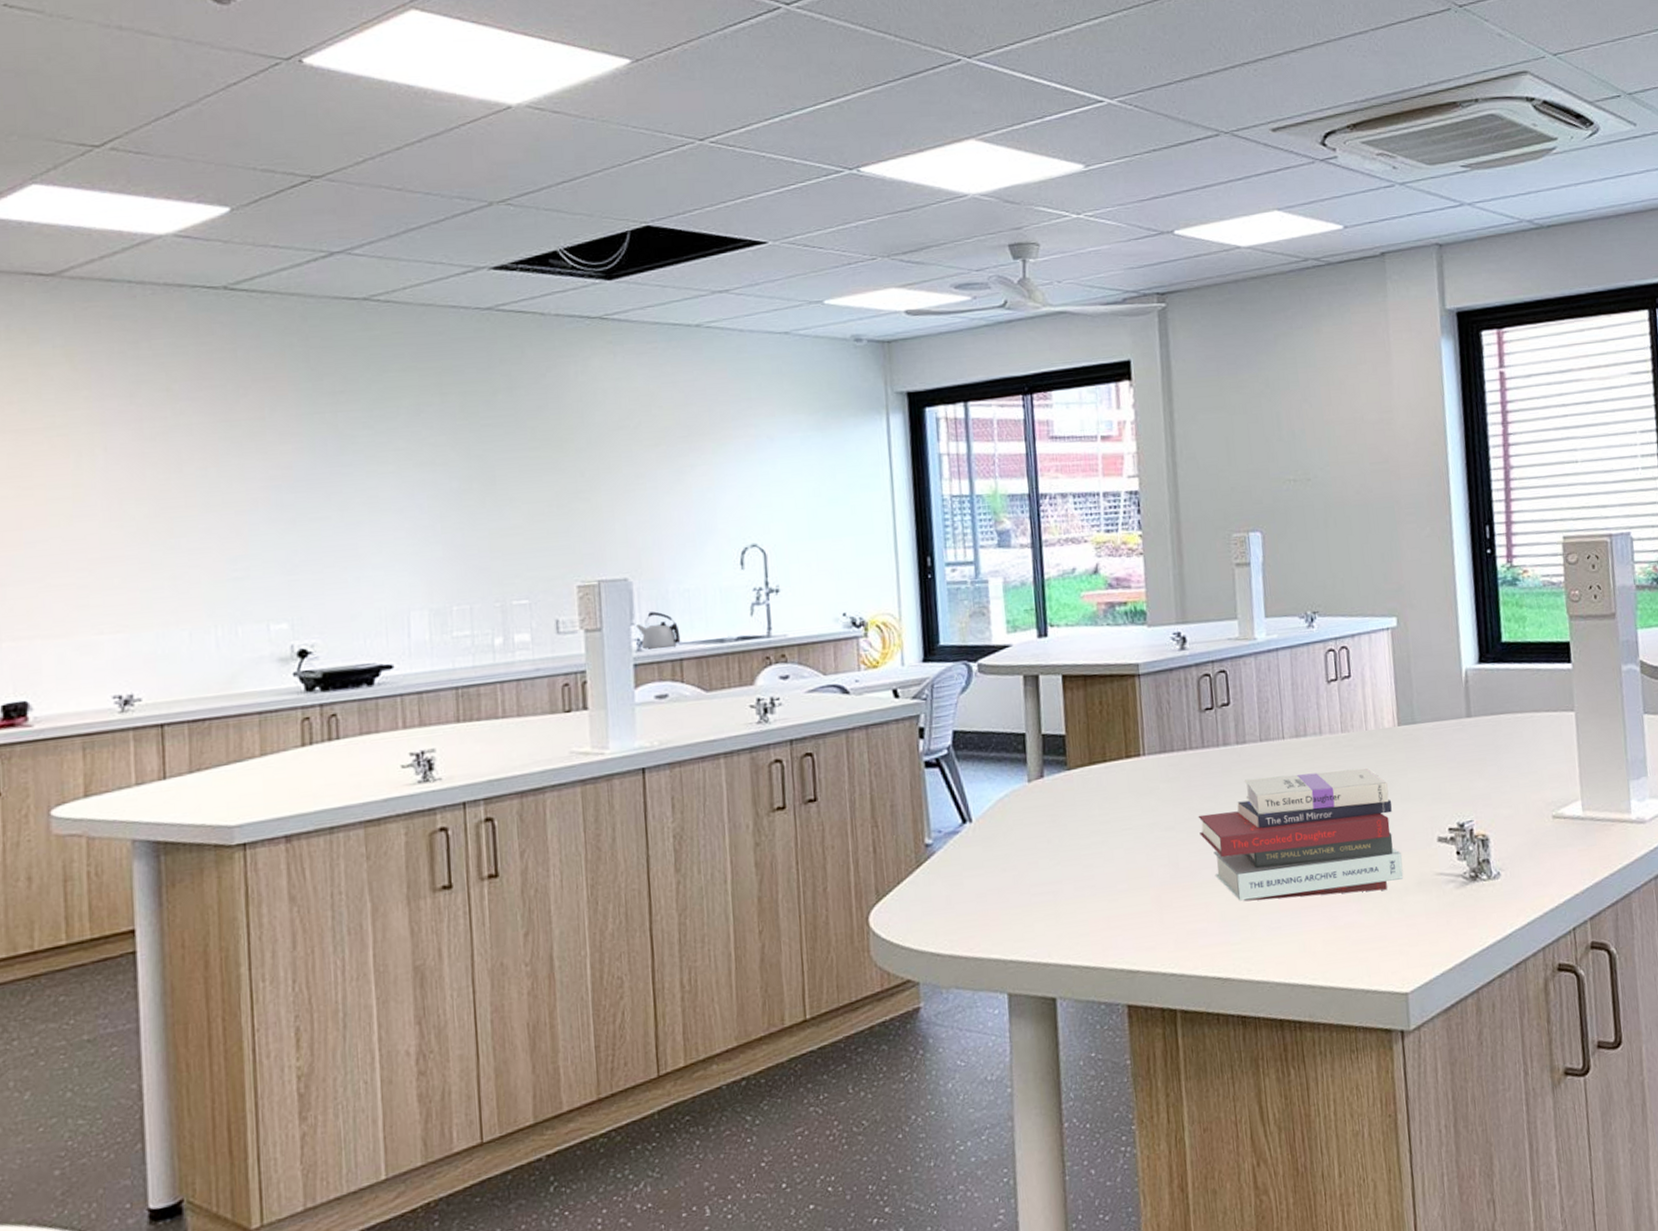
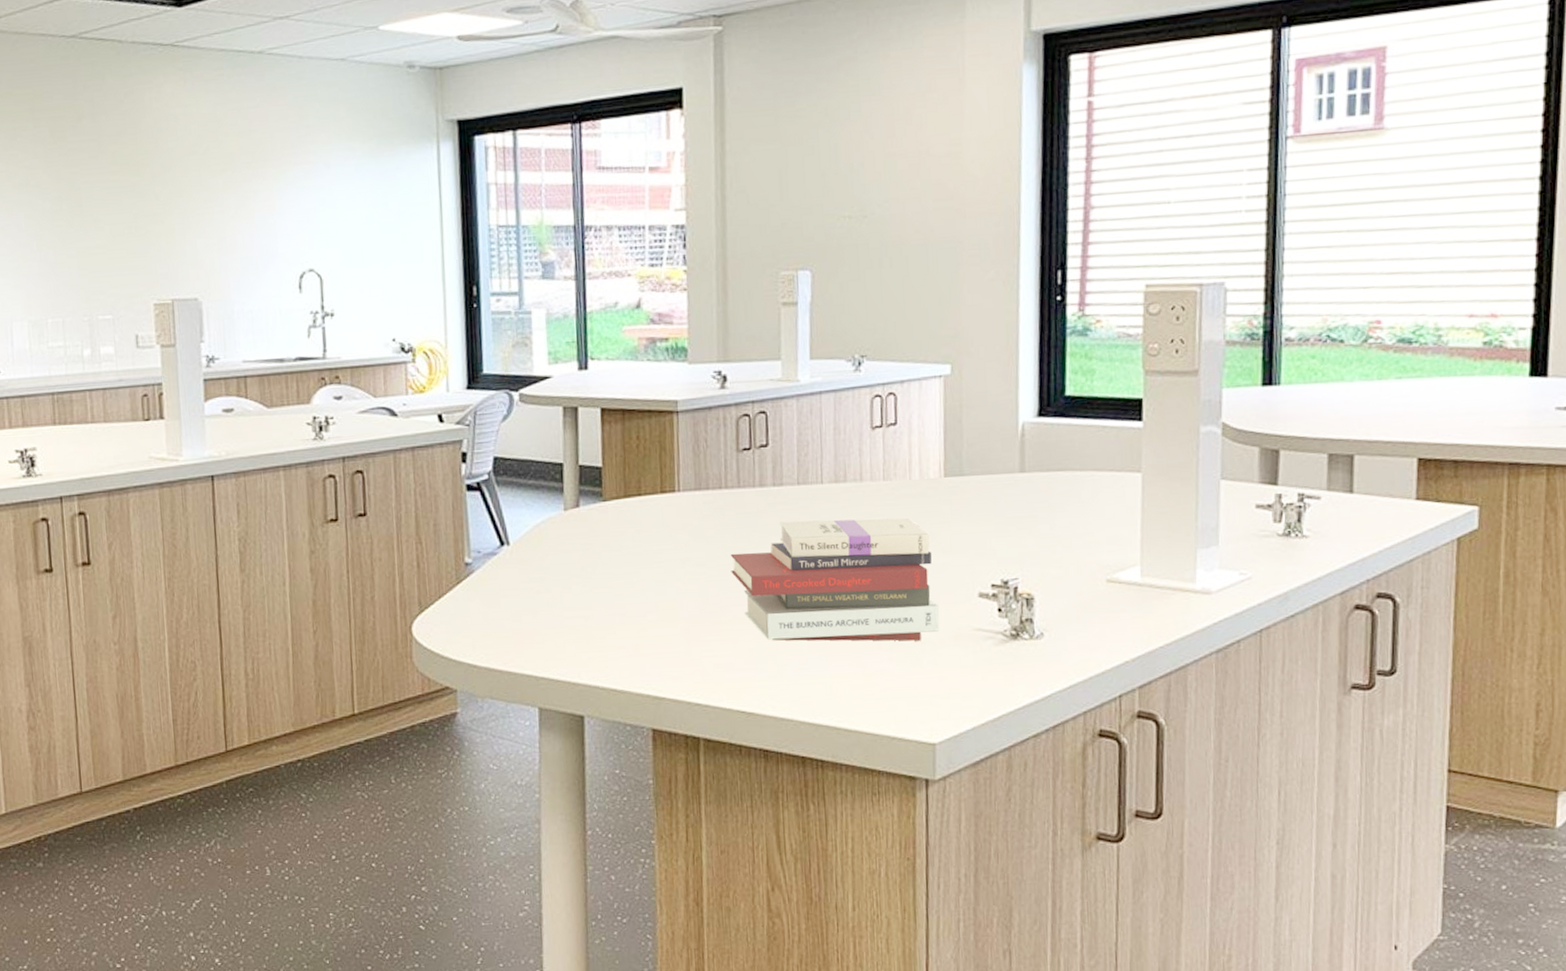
kettle: present [635,611,681,650] -> none [204,330,245,367]

